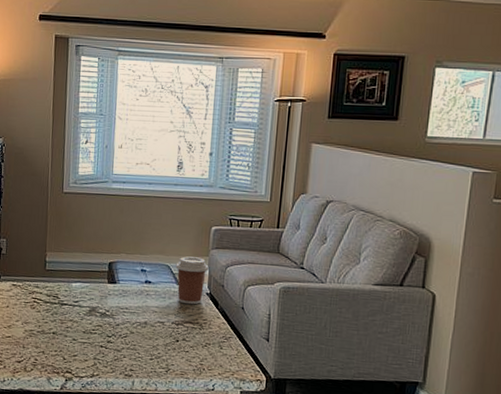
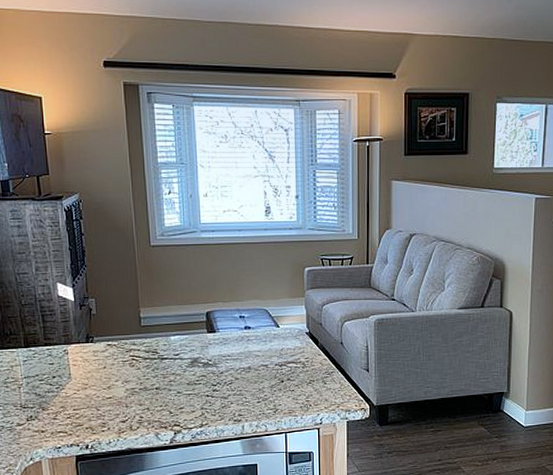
coffee cup: present [175,256,209,305] -> none [273,299,306,345]

